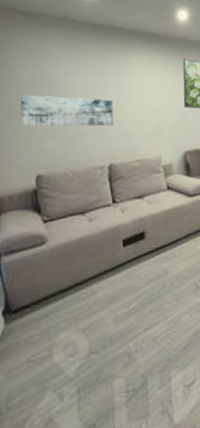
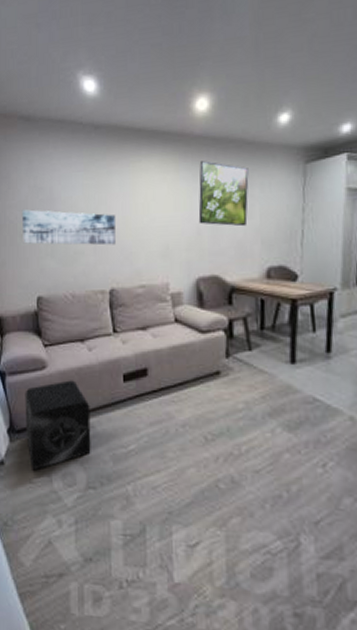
speaker: none [22,251,93,349] -> present [25,380,91,471]

